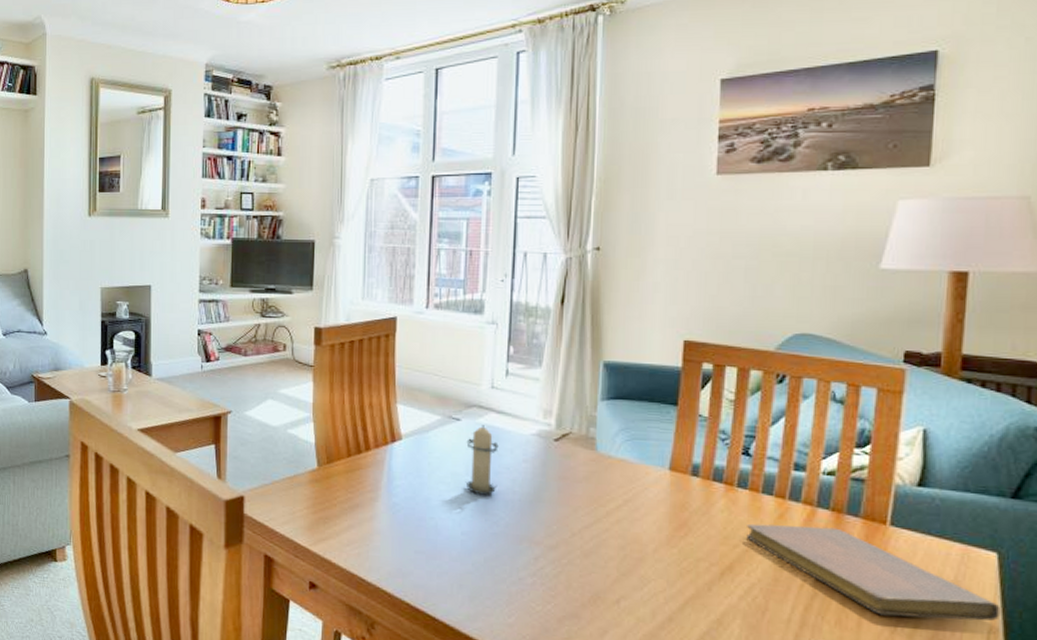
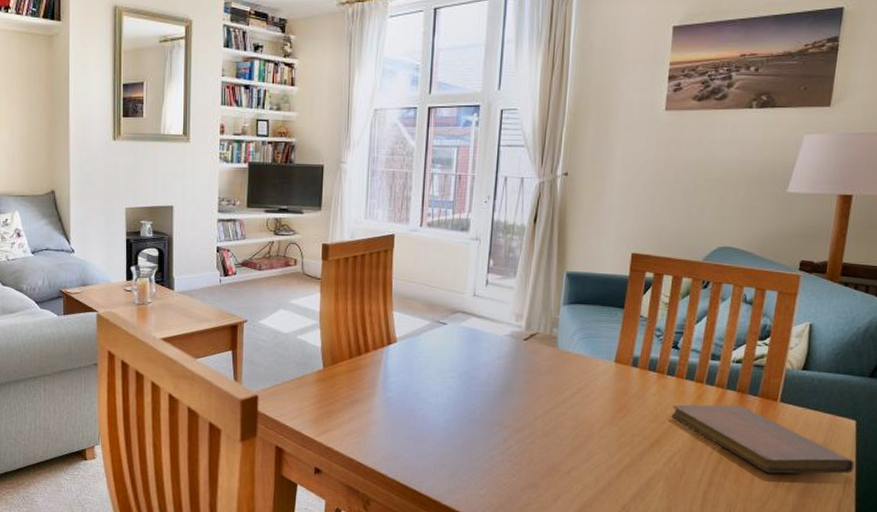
candle: present [465,425,499,495] -> none [449,328,478,388]

